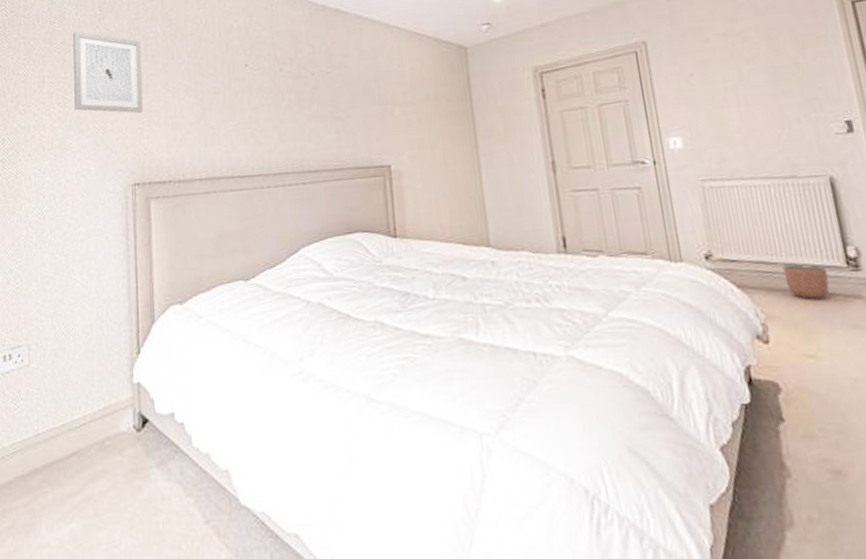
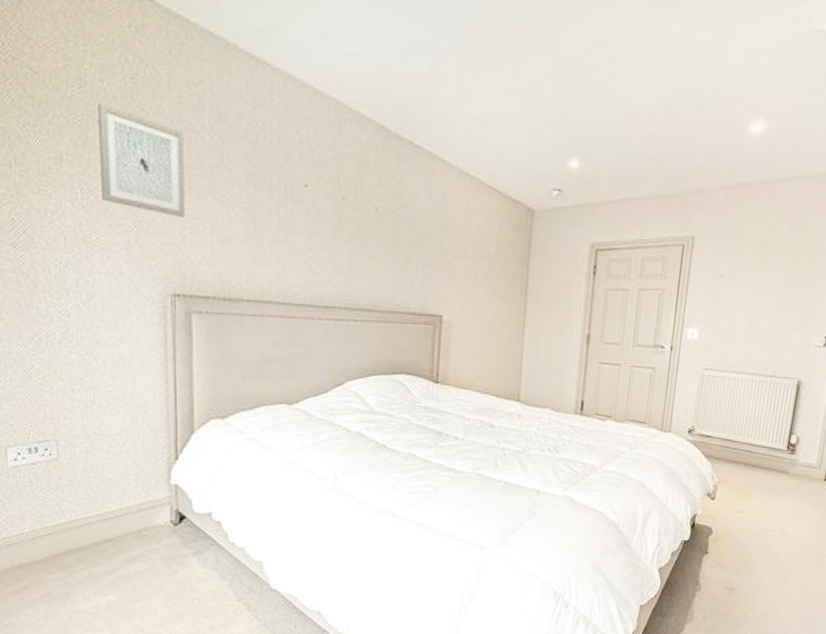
planter: present [782,264,830,299] -> none [740,444,773,471]

